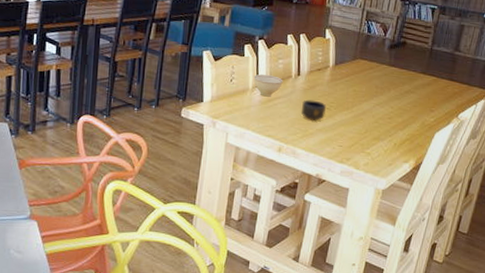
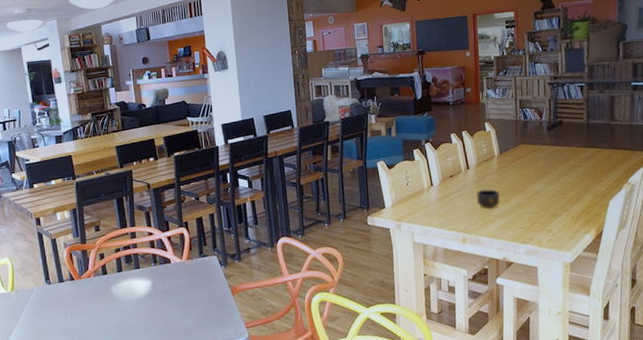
bowl: present [253,74,283,97] -> none [427,173,455,194]

